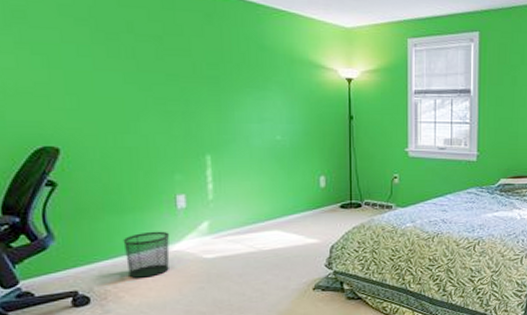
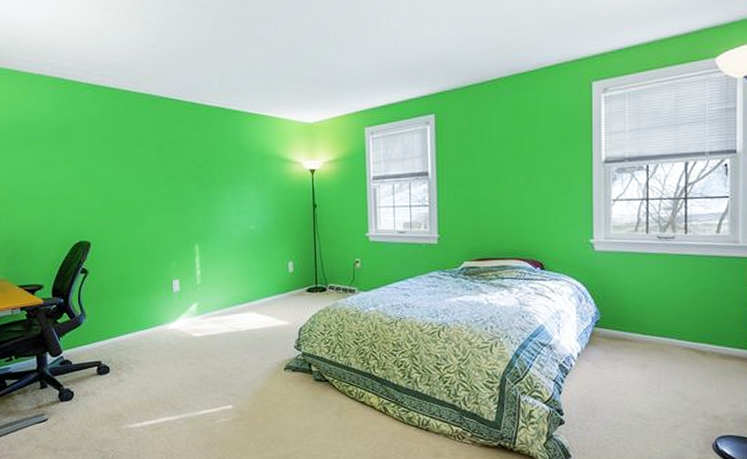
waste bin: present [123,231,170,278] -> none [133,311,168,352]

